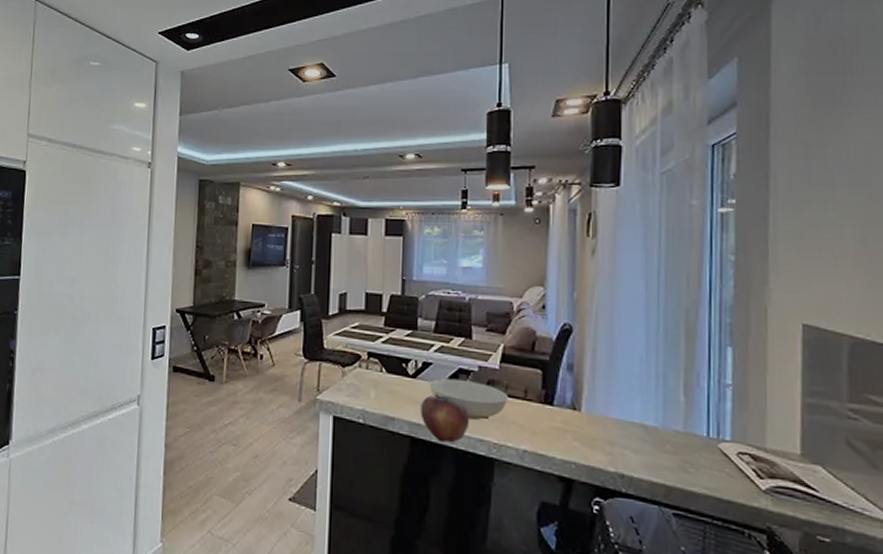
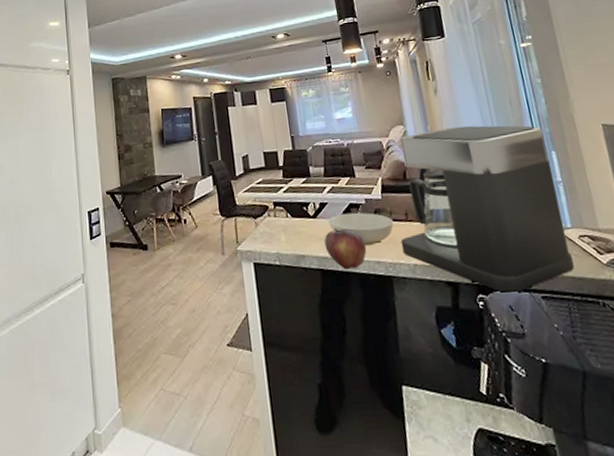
coffee maker: none [512,297,724,504] -> present [400,125,575,294]

